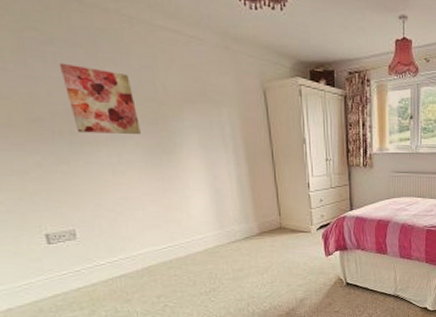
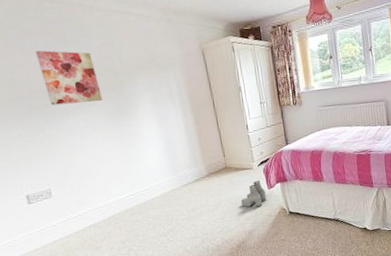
boots: none [294,246,323,274] -> present [240,181,267,207]

